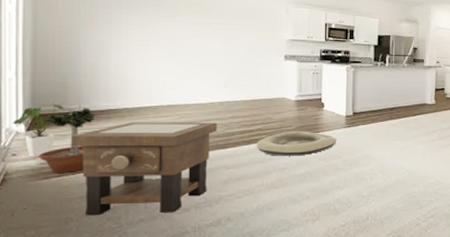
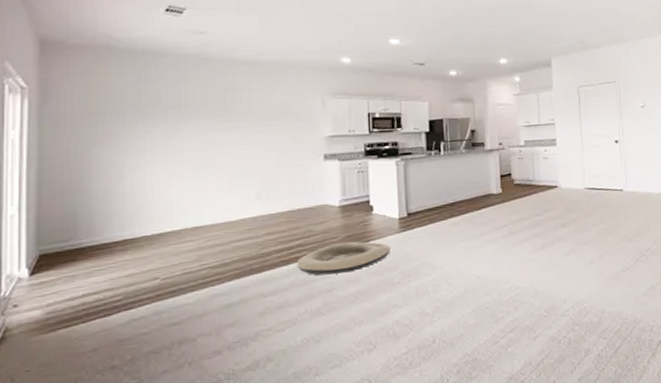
house plant: present [13,103,65,158] -> none [15,239,75,307]
potted tree: present [39,102,97,174] -> none [44,235,112,325]
side table: present [72,122,217,216] -> none [82,242,251,373]

